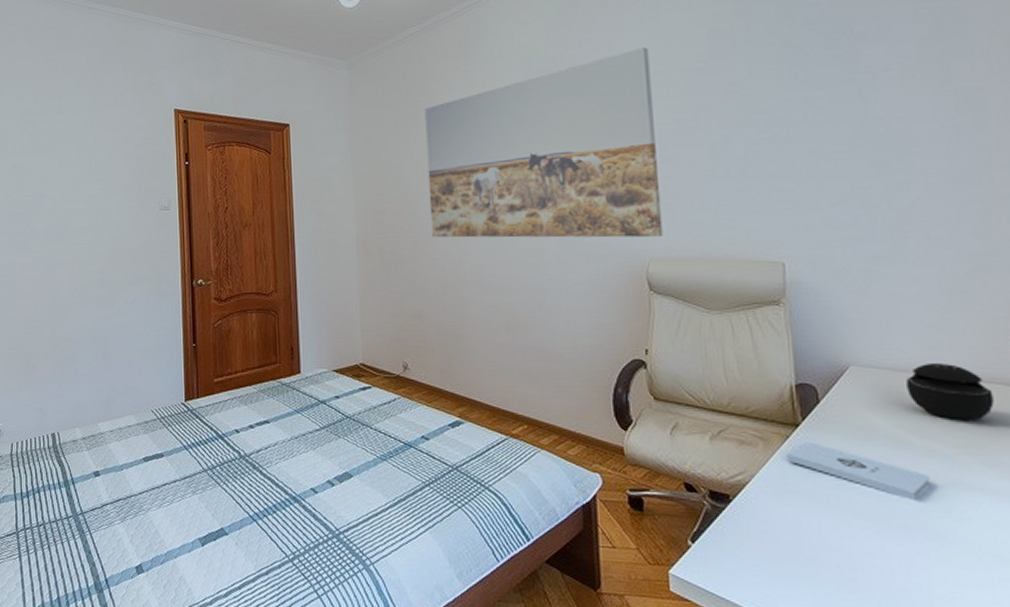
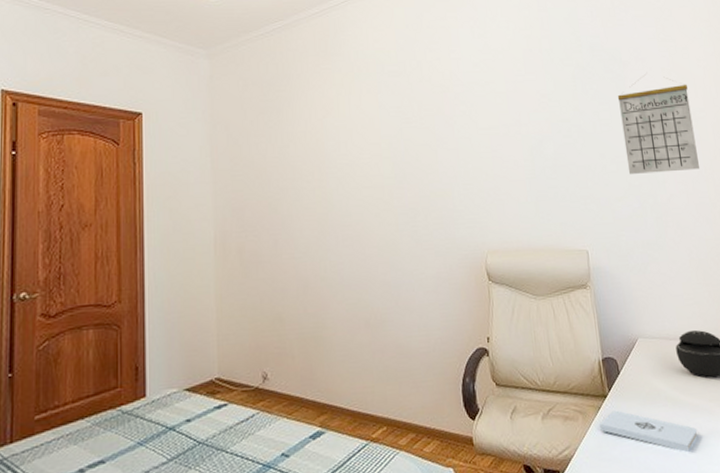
wall art: present [425,47,663,238] -> none [286,60,497,235]
calendar: none [842,47,970,173] -> present [617,74,700,174]

